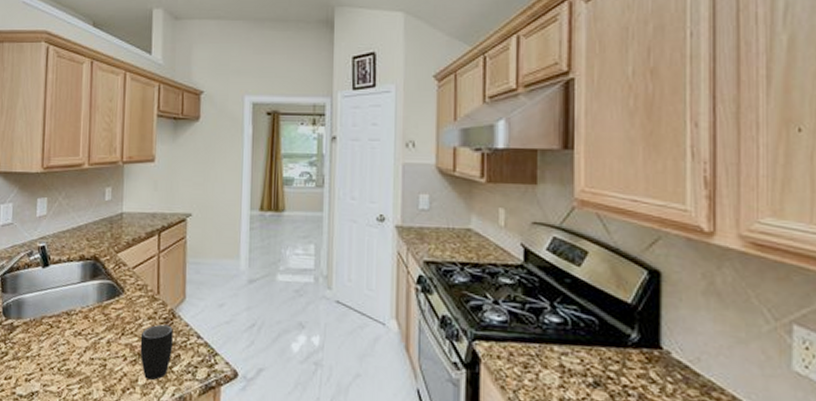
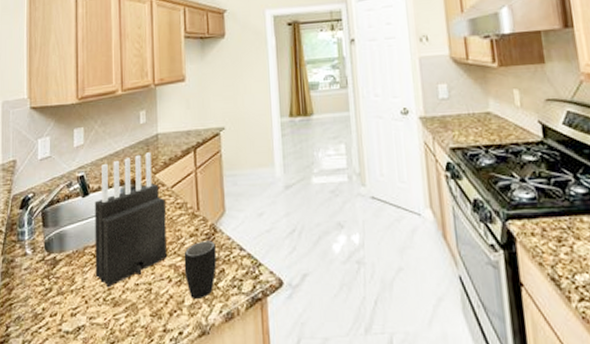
knife block: none [51,230,126,359] -> present [95,152,167,288]

